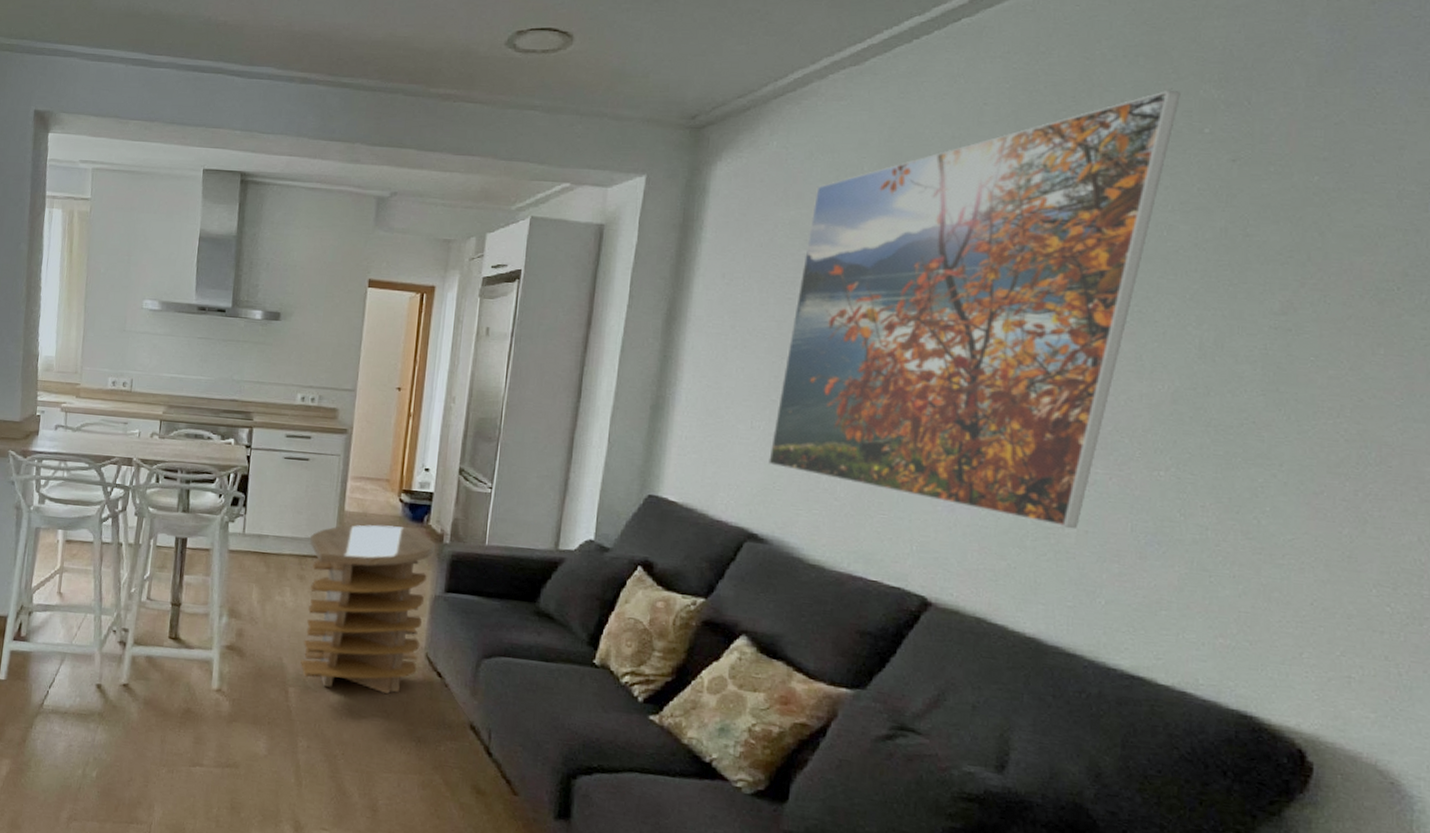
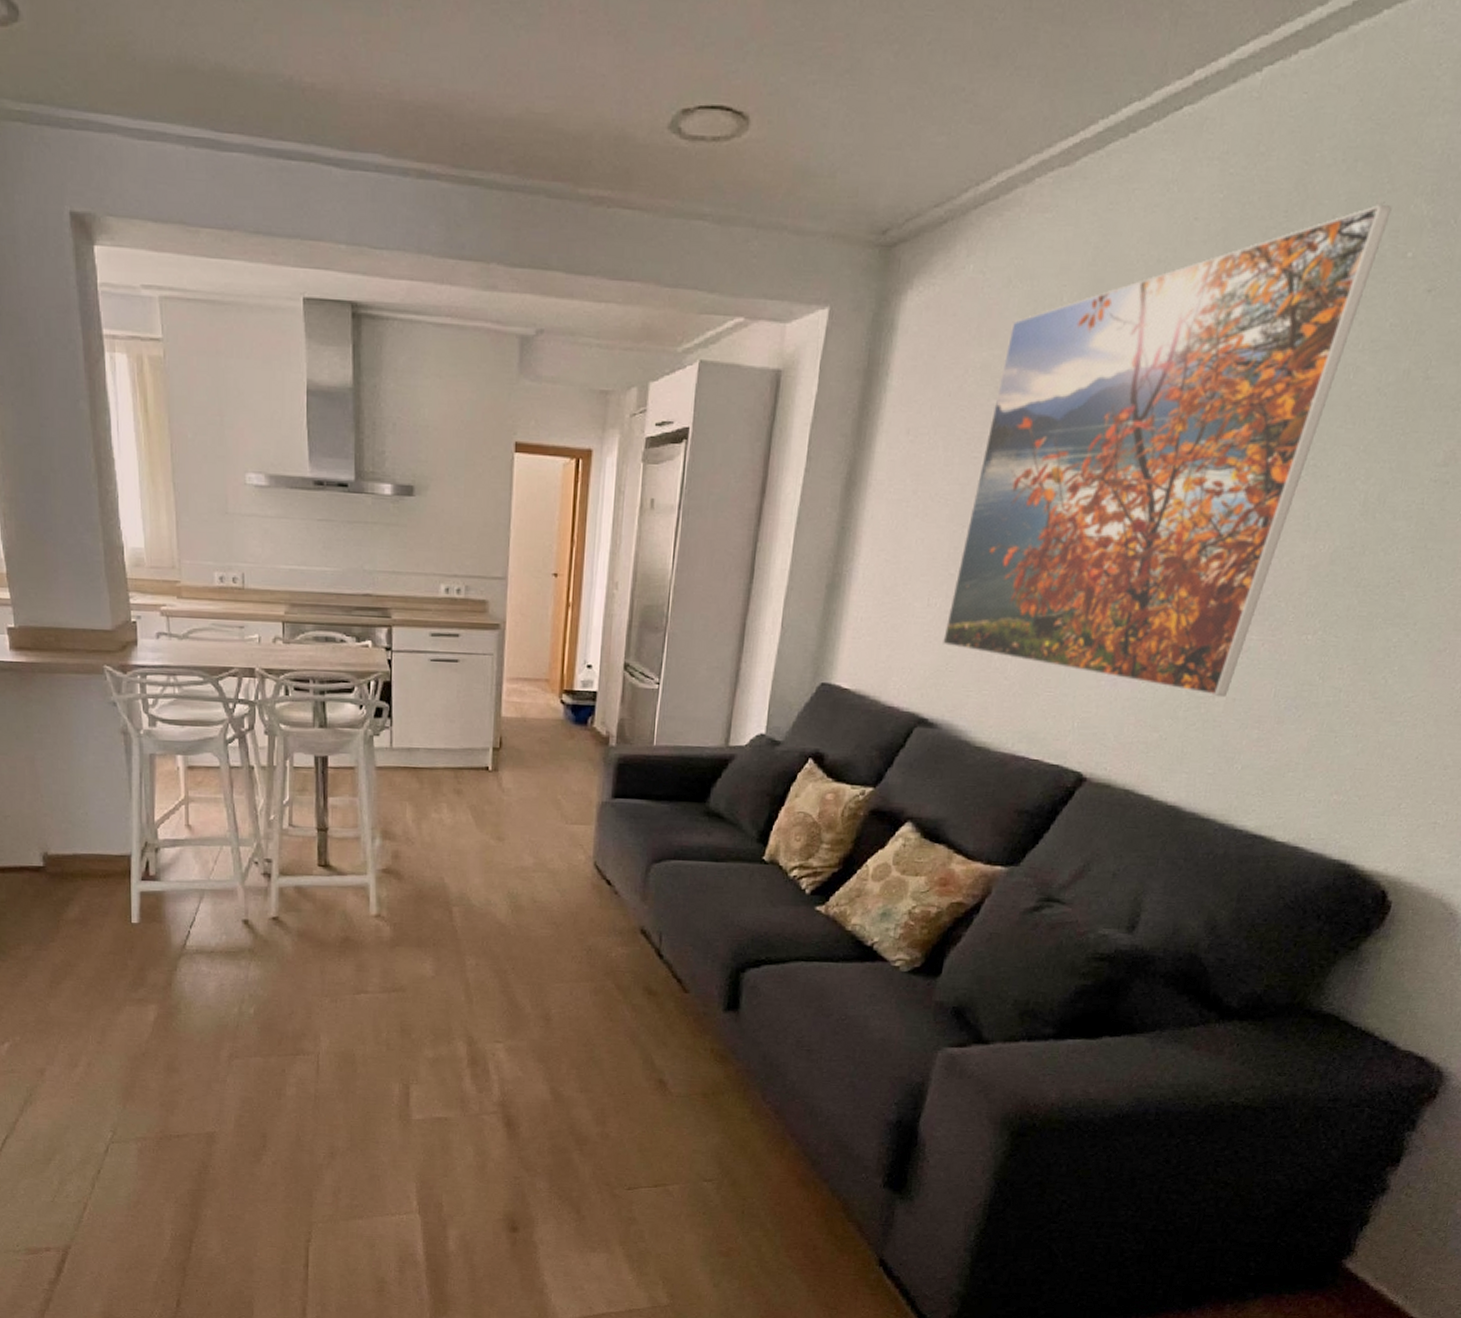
side table: present [300,524,435,695] -> none [463,730,600,907]

